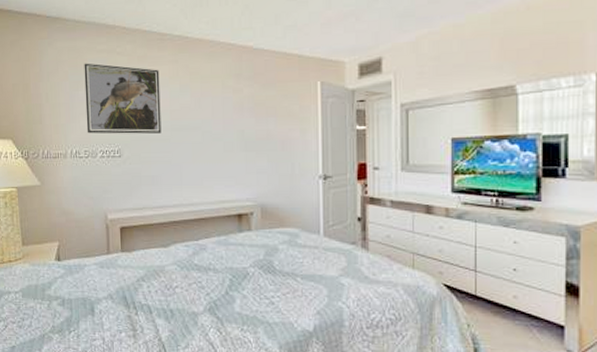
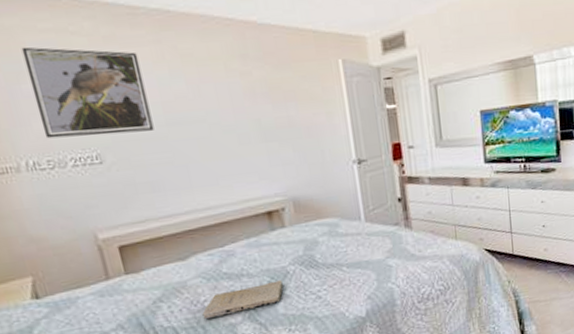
book: none [172,279,243,304] -> present [202,280,285,320]

